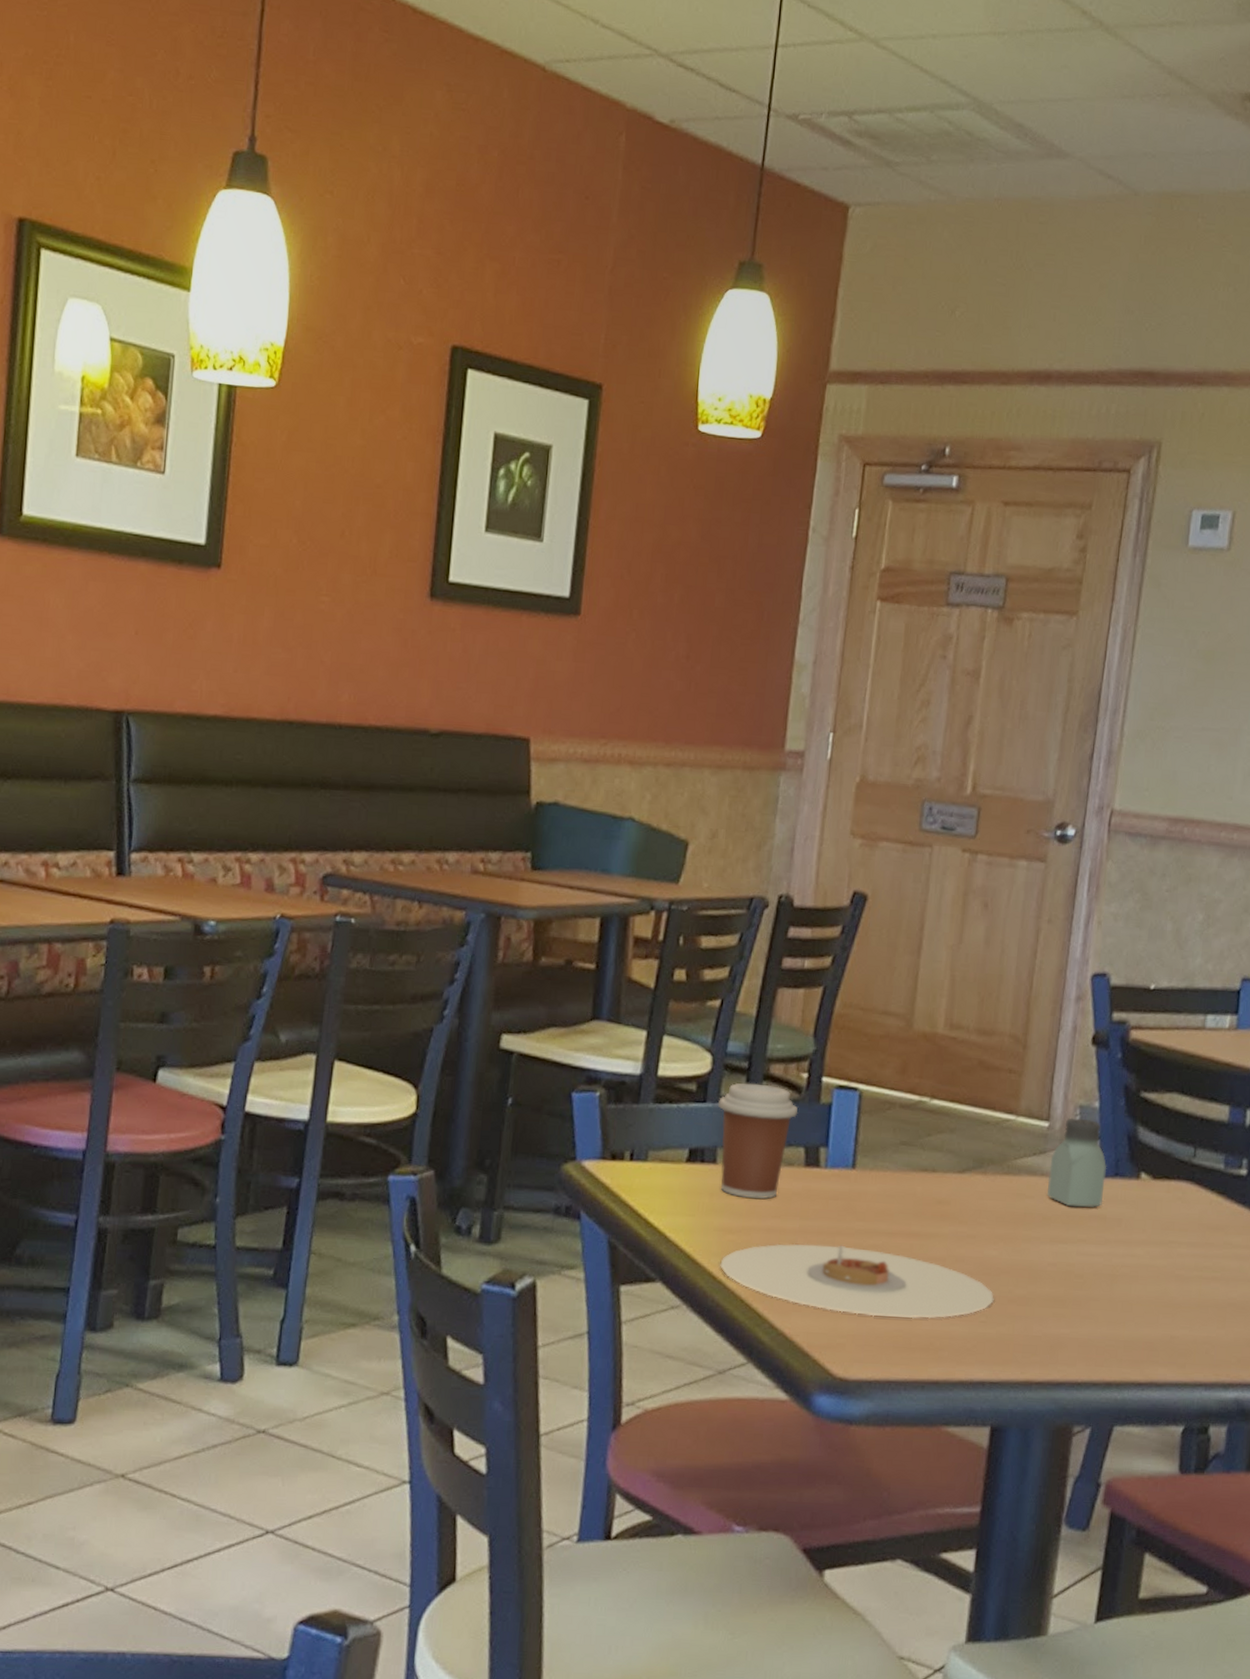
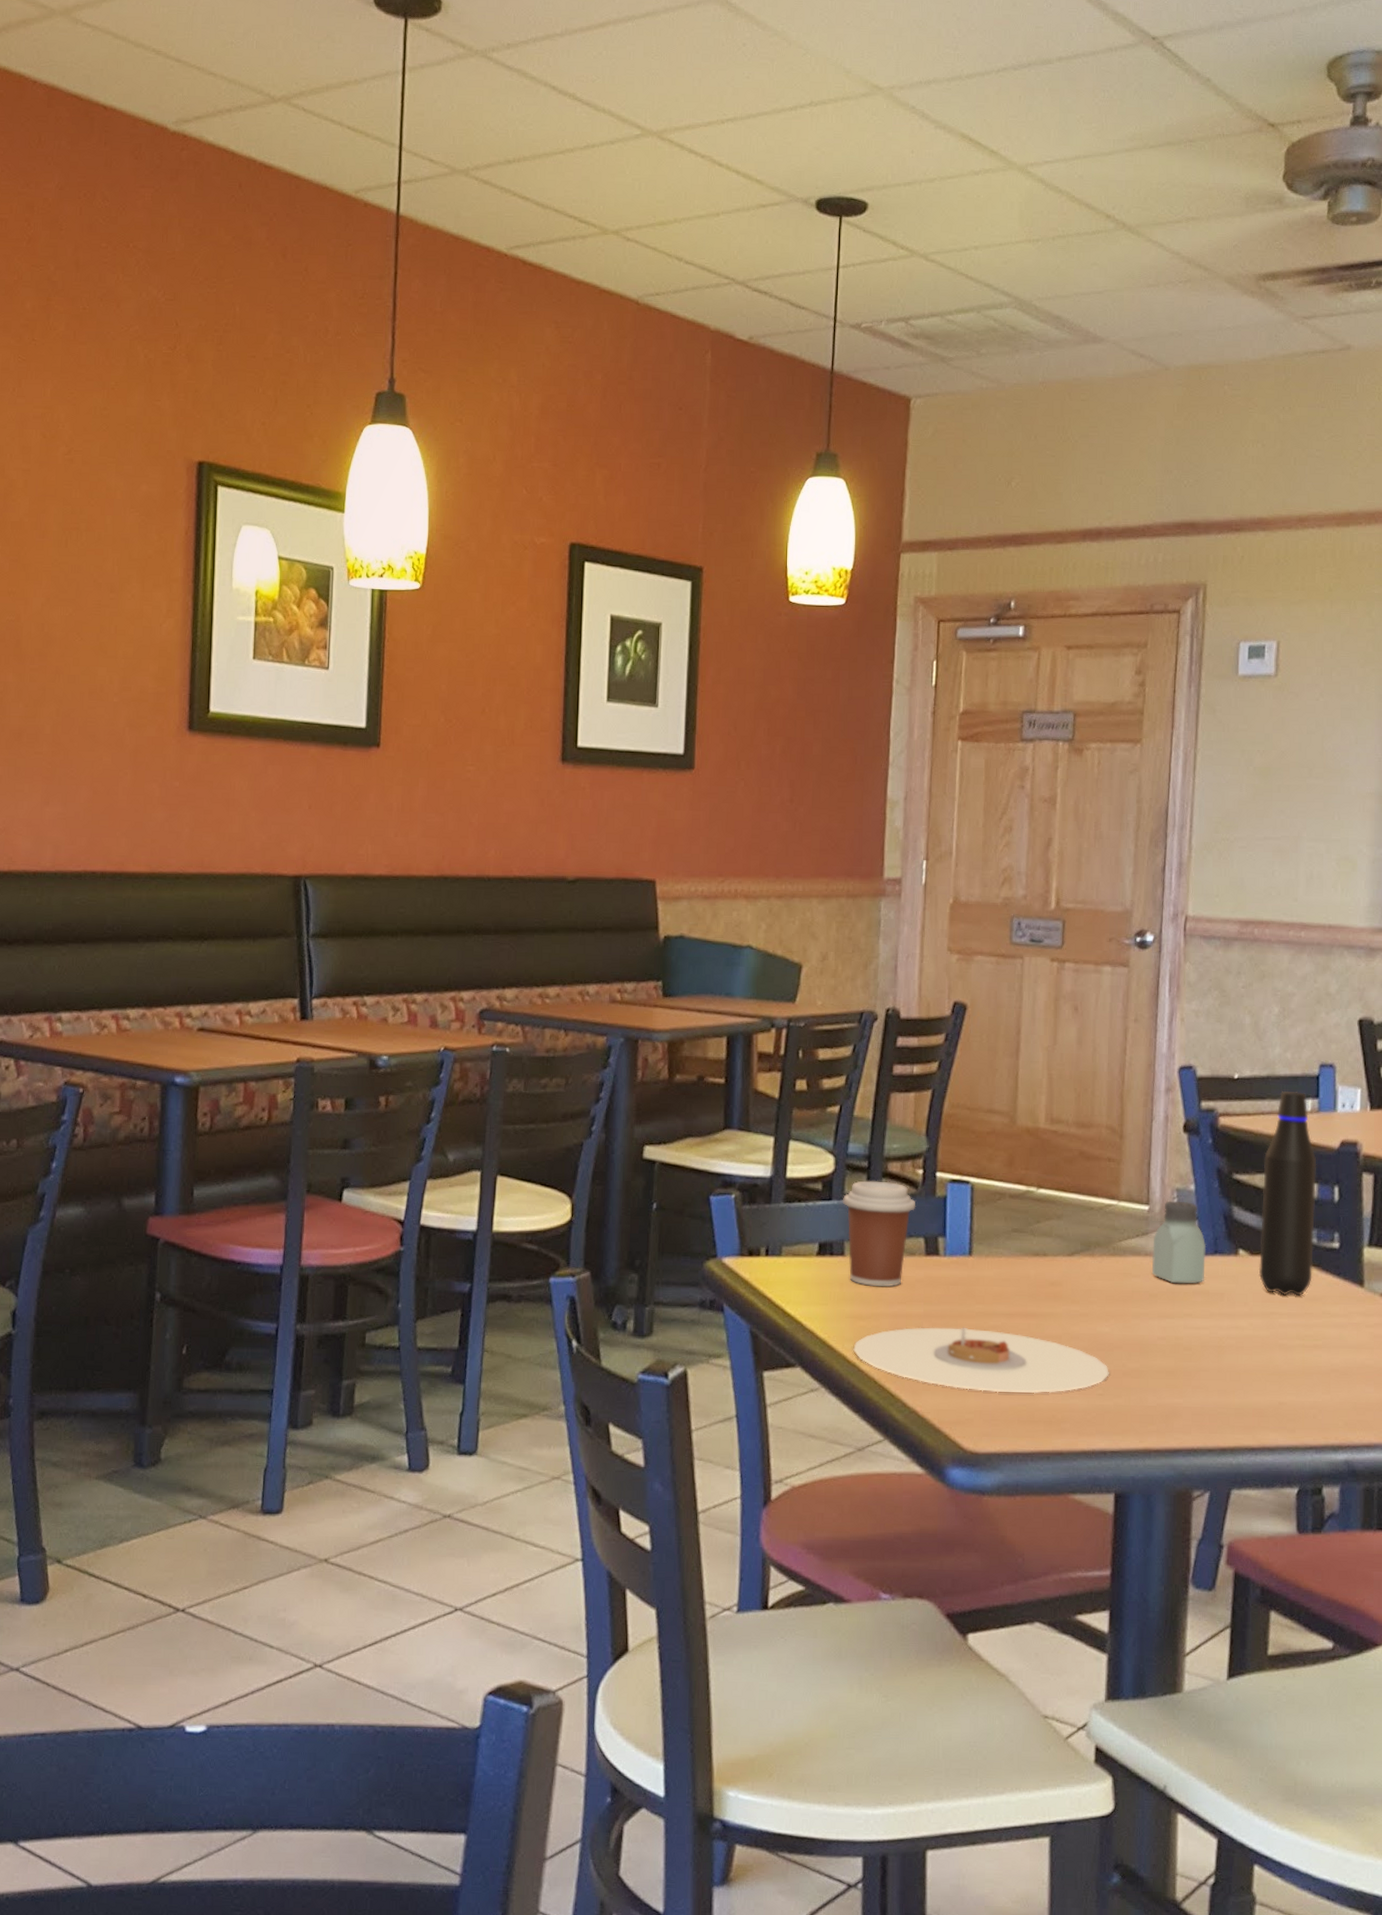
water bottle: none [1160,1005,1231,1225] -> present [1258,1091,1317,1296]

